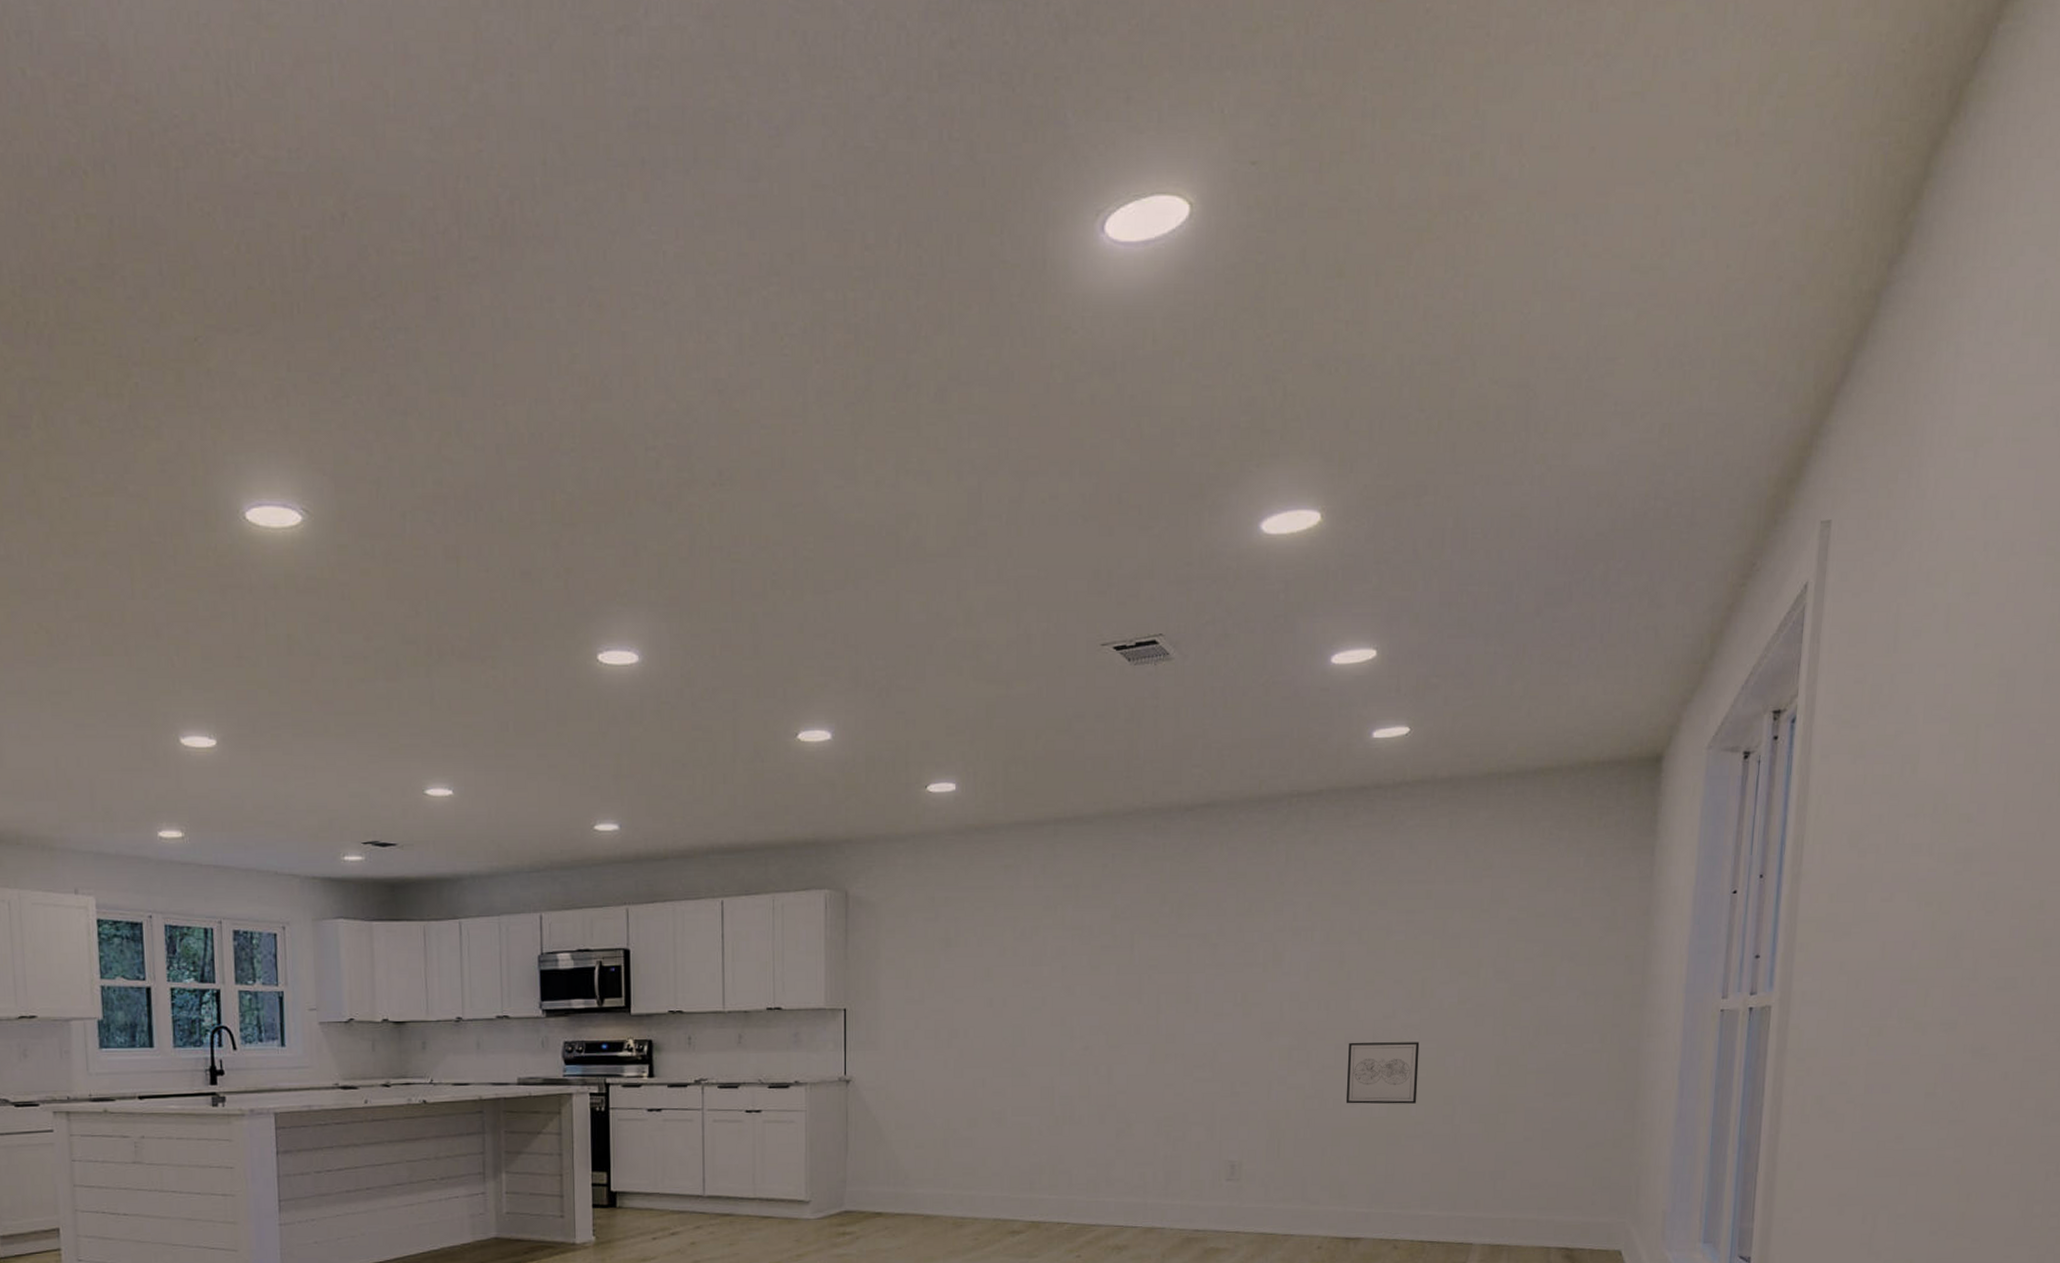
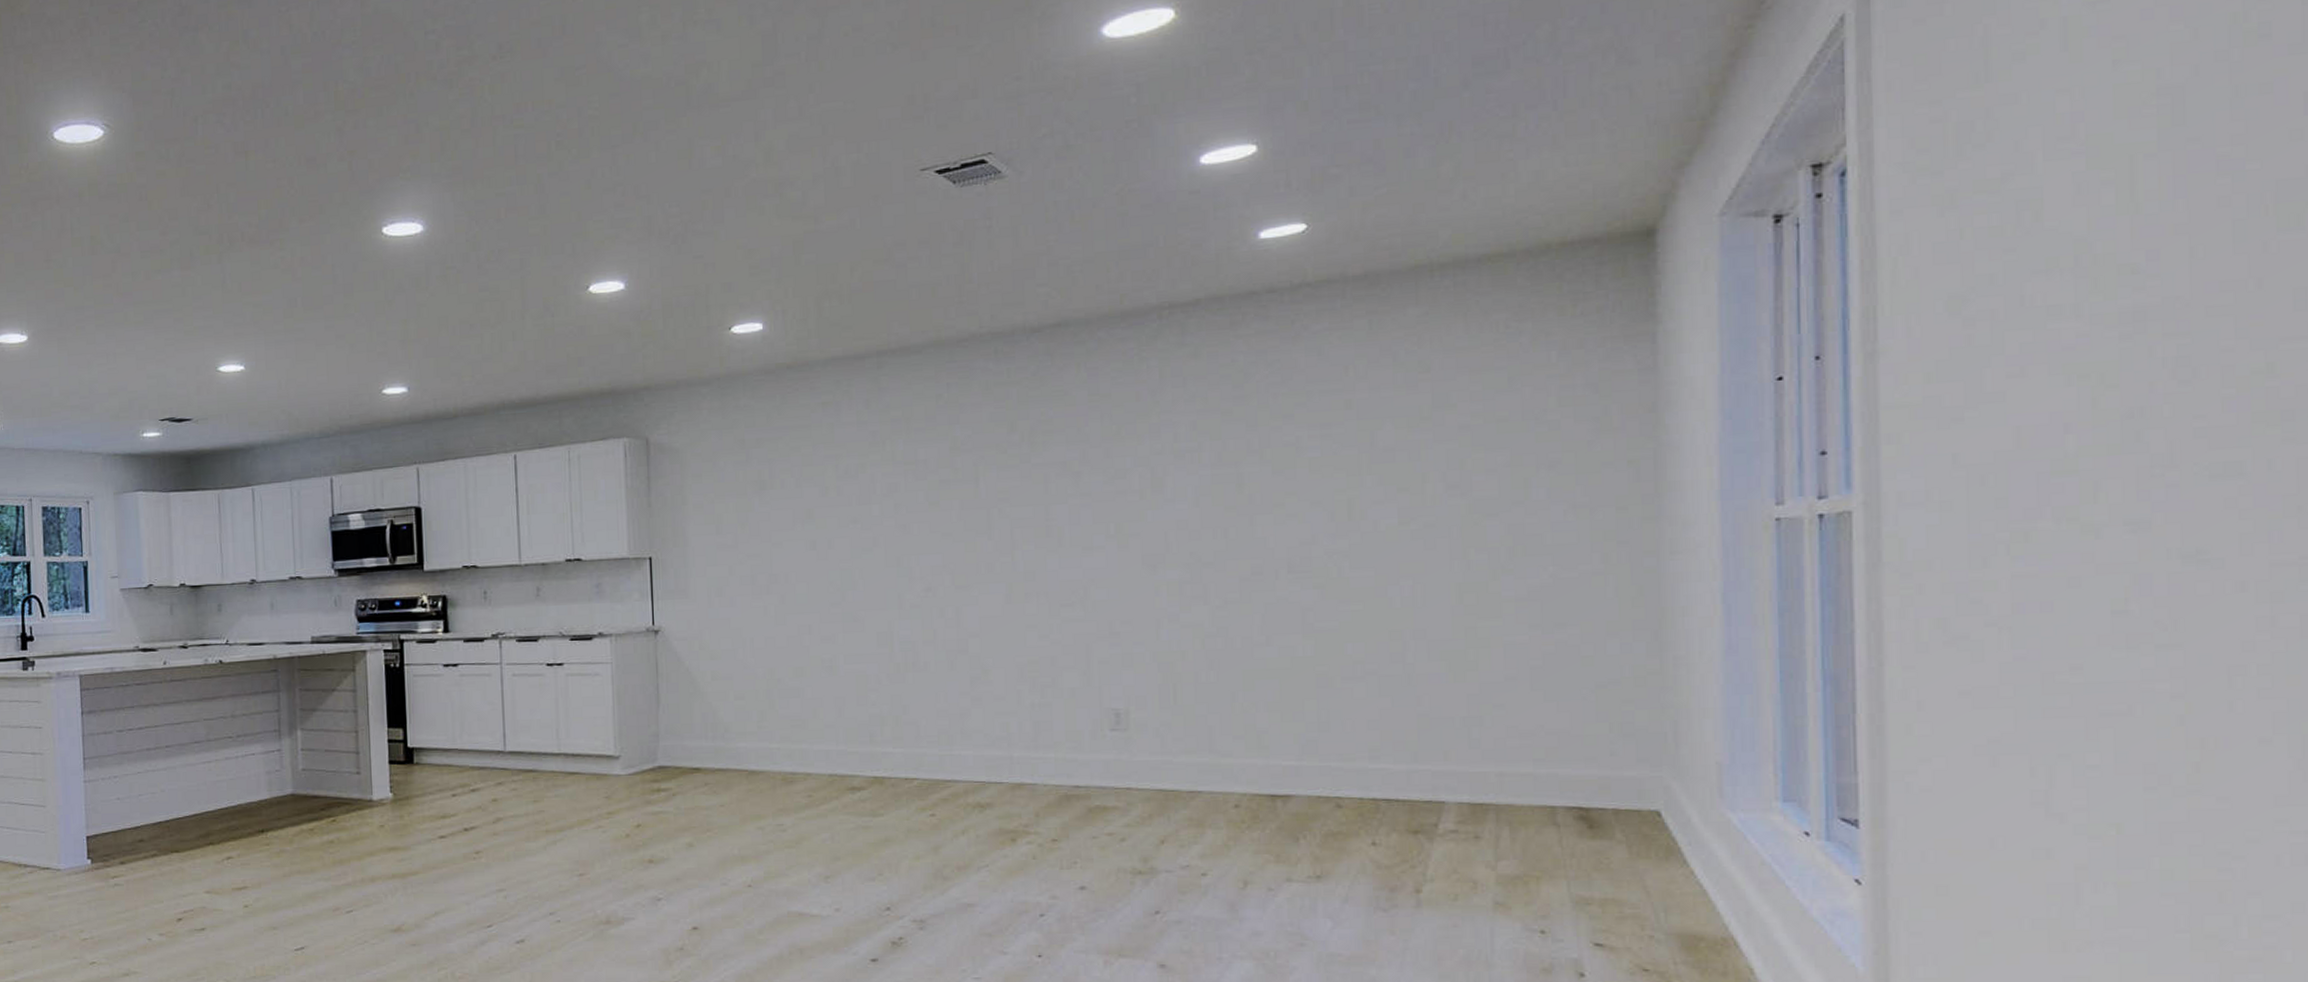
wall art: present [1345,1042,1420,1104] -> none [1257,570,1353,643]

